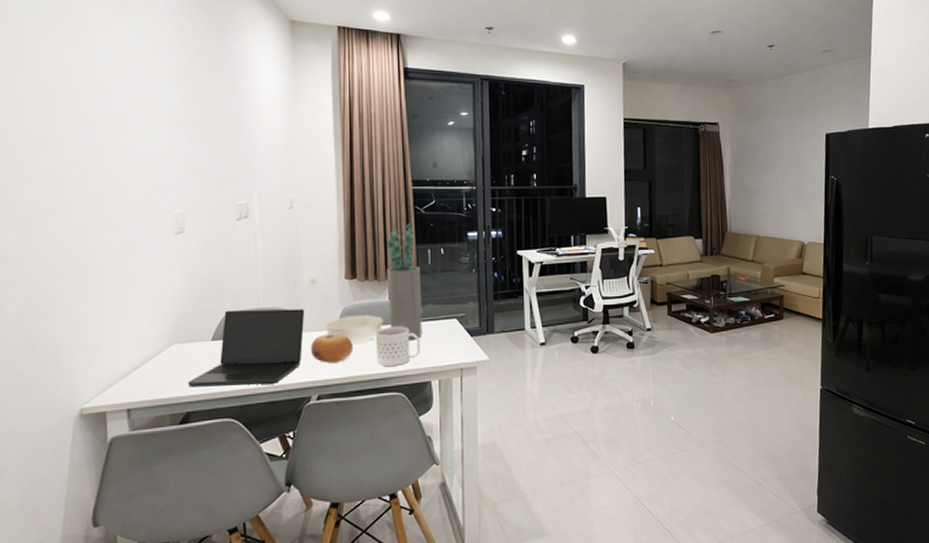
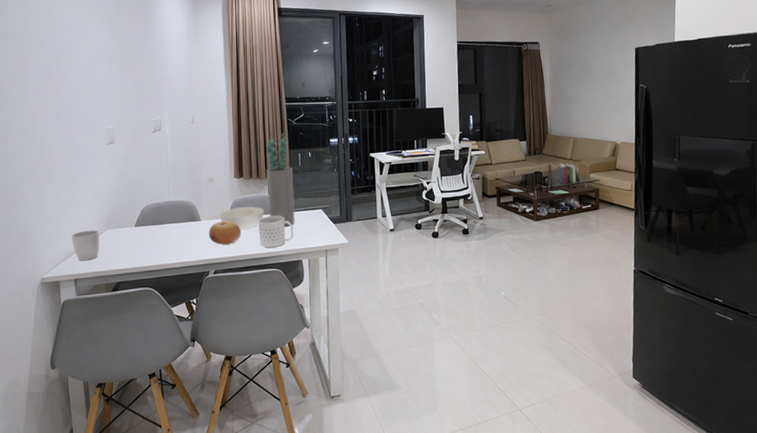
cup: none [122,345,163,386] -> present [71,230,100,261]
laptop: present [187,309,305,387] -> none [117,202,204,263]
books: none [737,265,762,291] -> present [557,163,580,185]

